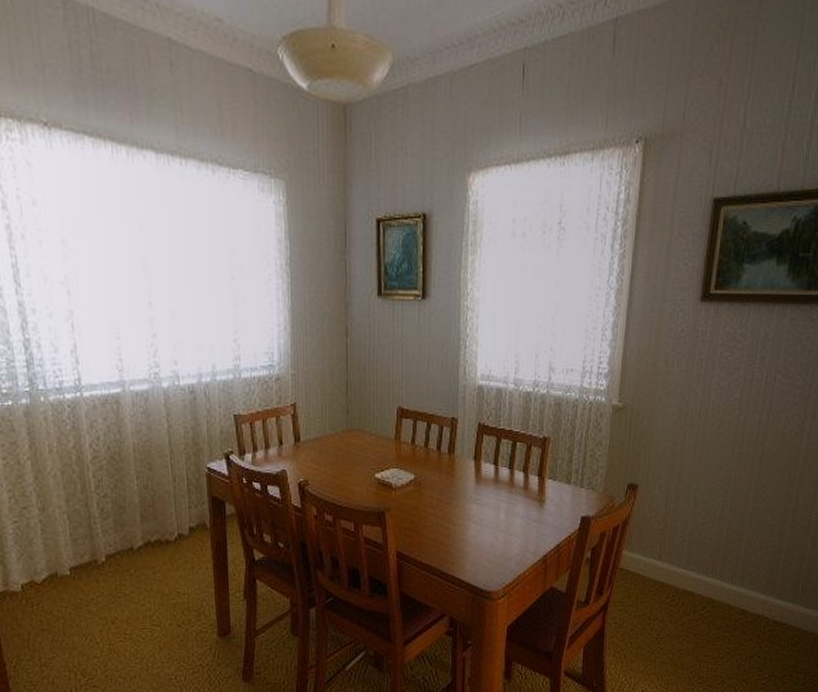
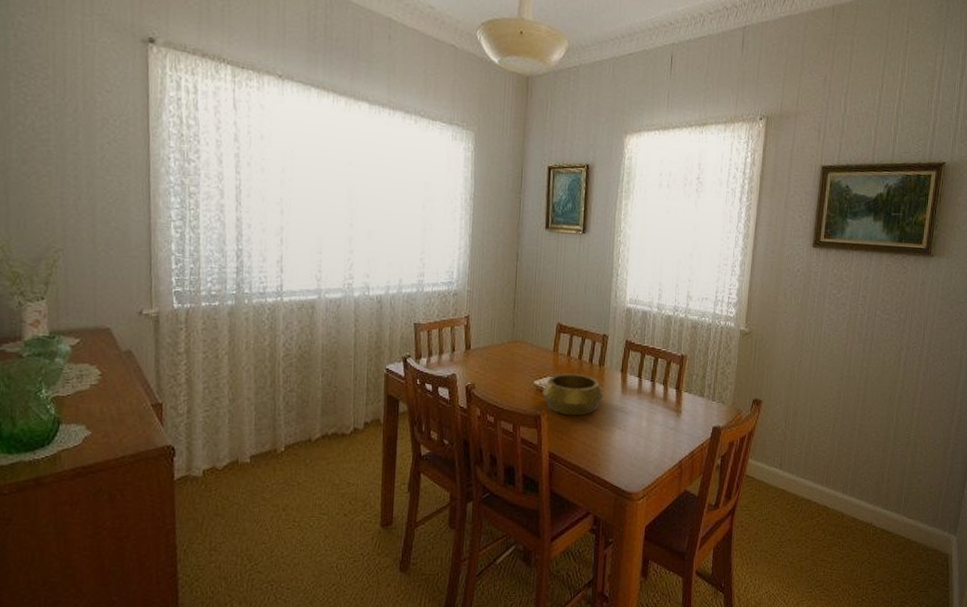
decorative bowl: none [385,464,454,511] -> present [542,373,603,416]

